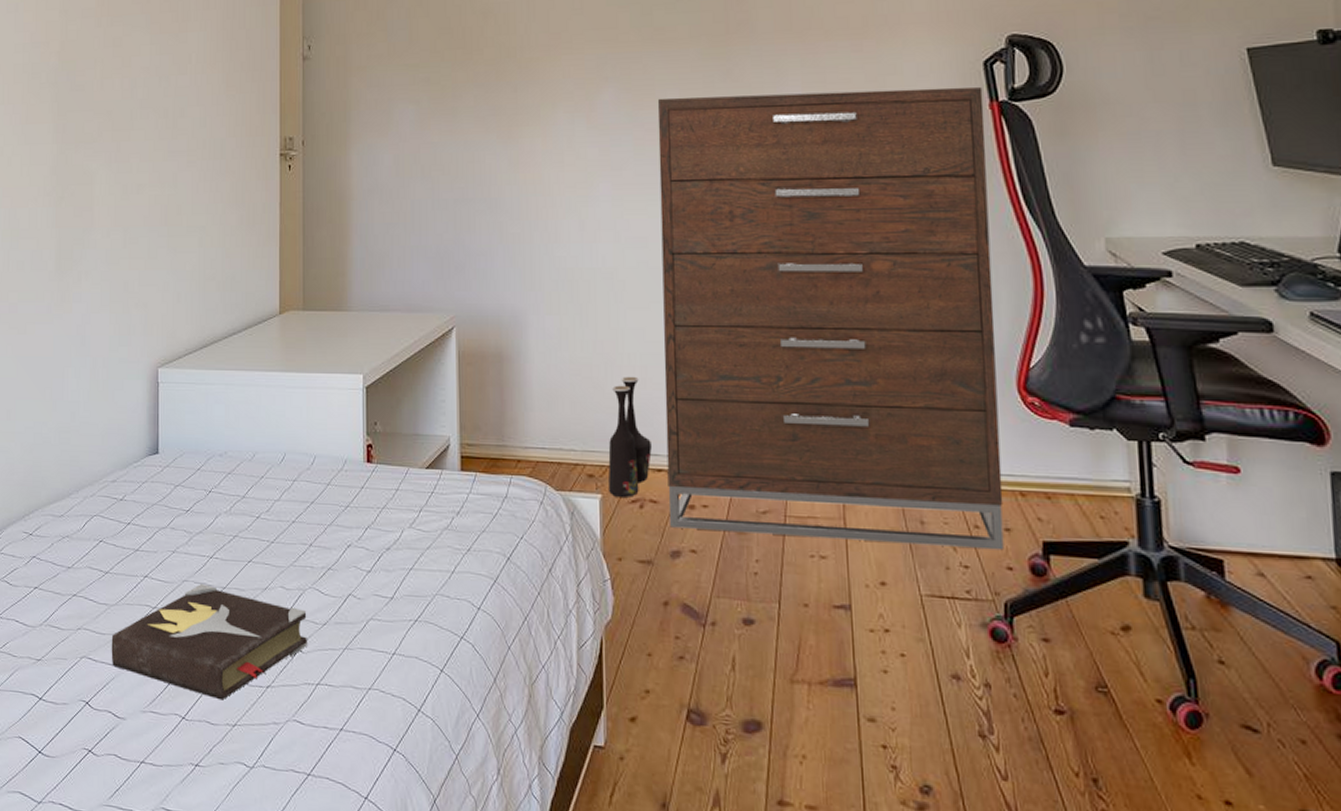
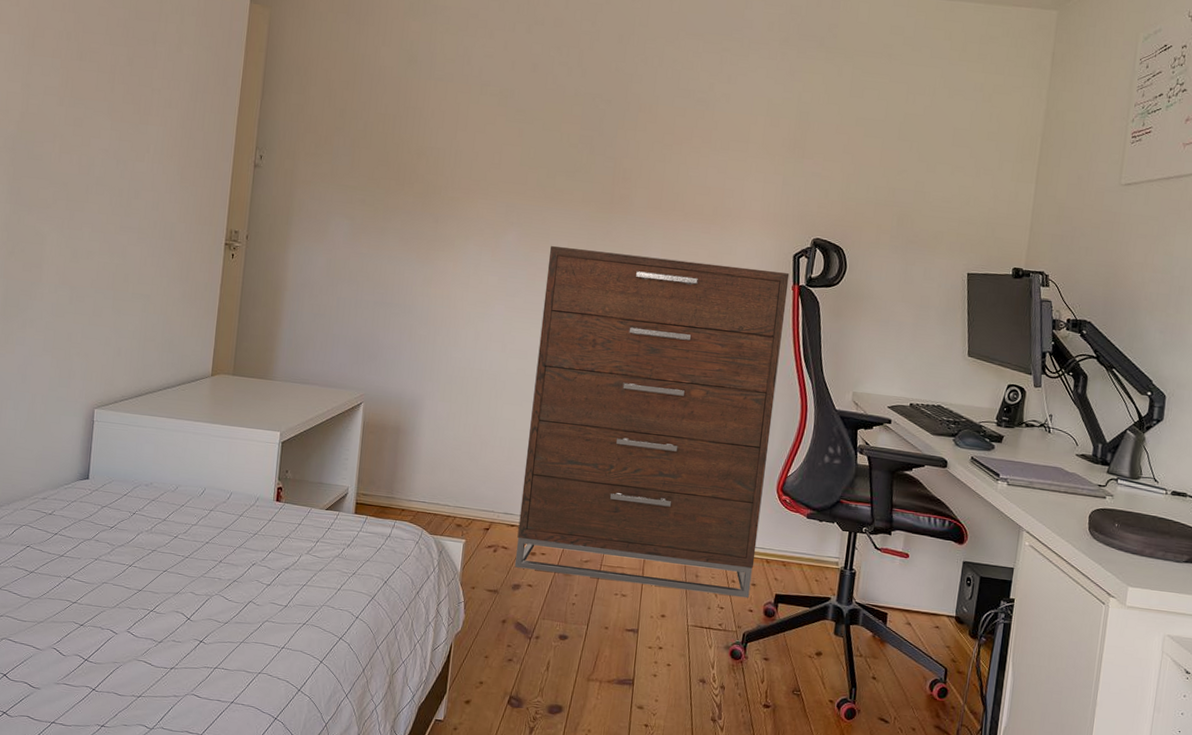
hardback book: present [111,584,307,700] -> none [30,586,212,677]
vase: present [608,376,652,497] -> none [471,454,509,544]

